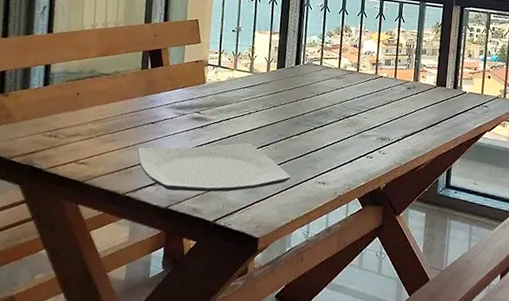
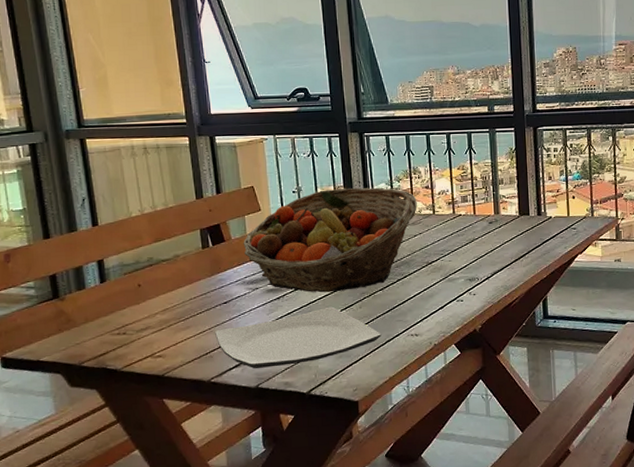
fruit basket: none [178,33,344,130] -> present [243,187,417,293]

